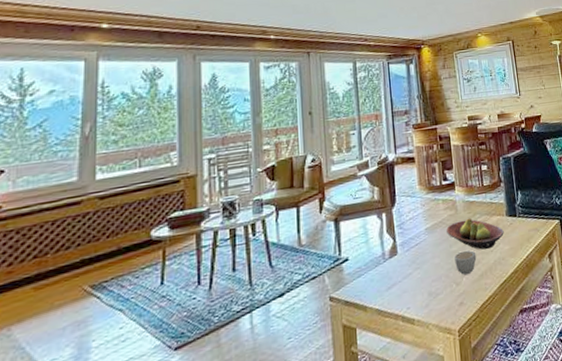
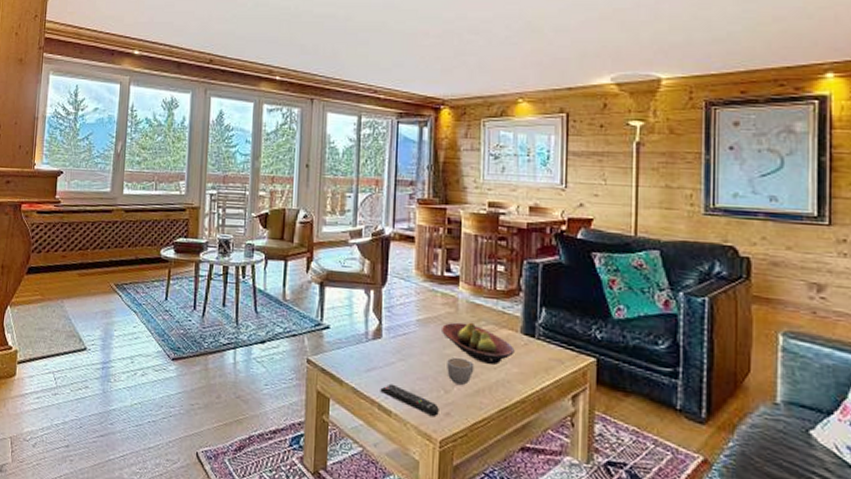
remote control: none [402,293,454,311] -> present [380,383,439,417]

